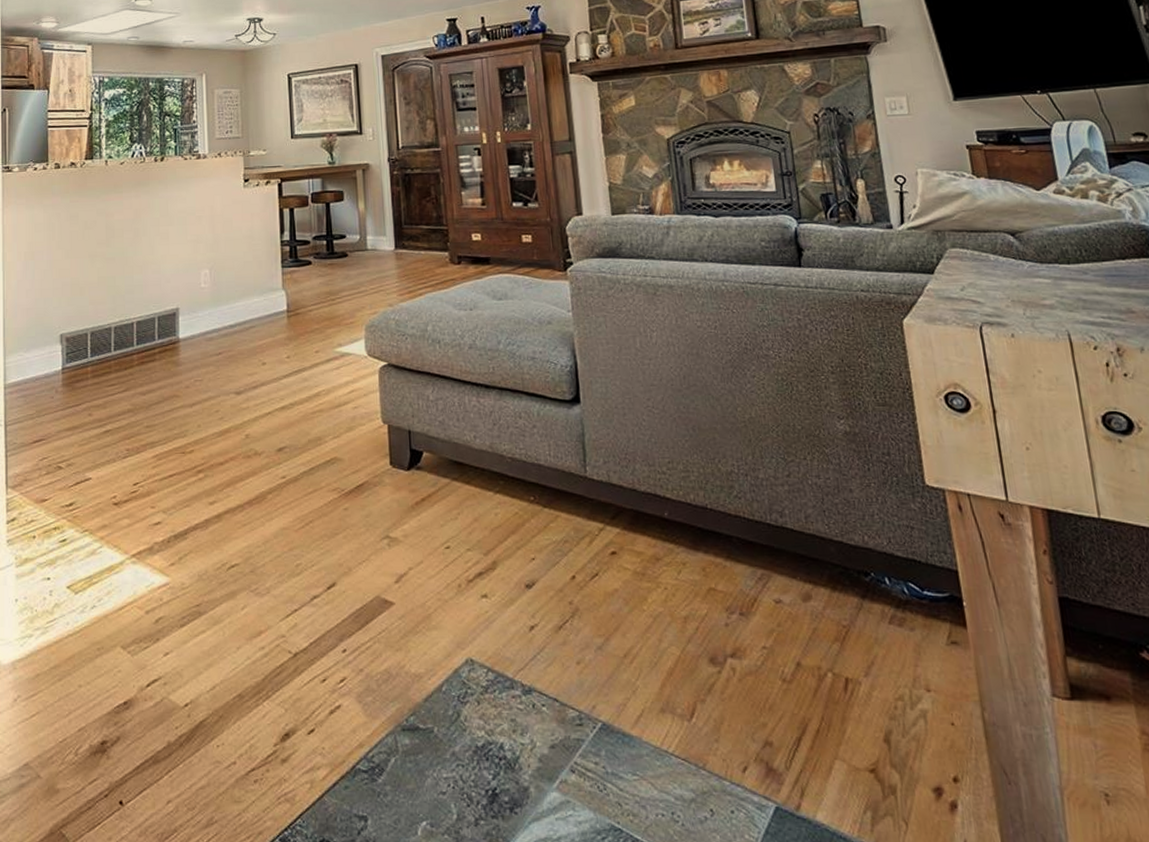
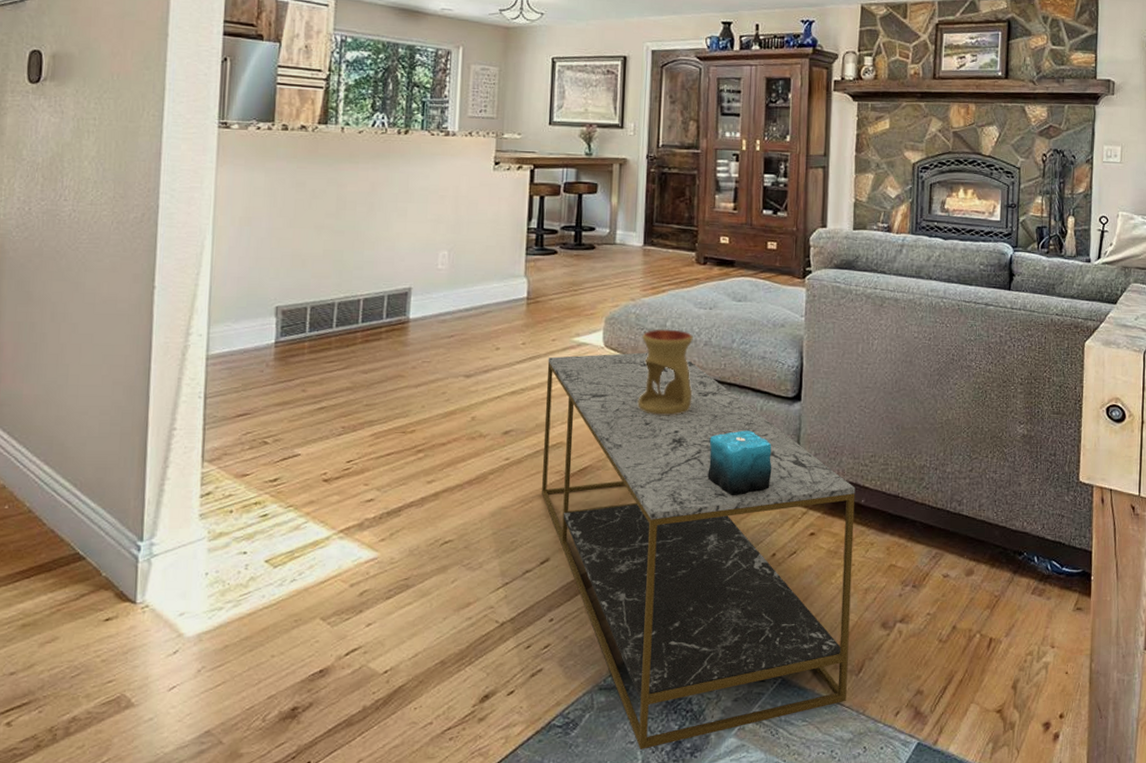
coffee table: none [313,359,681,802] -> present [542,352,856,750]
oil burner: none [404,333,463,426] -> present [637,329,693,416]
candle: none [487,429,559,512] -> present [707,422,772,496]

